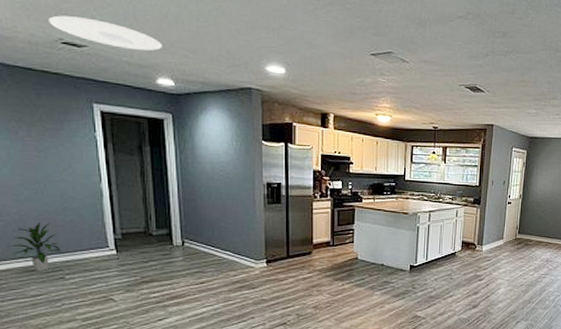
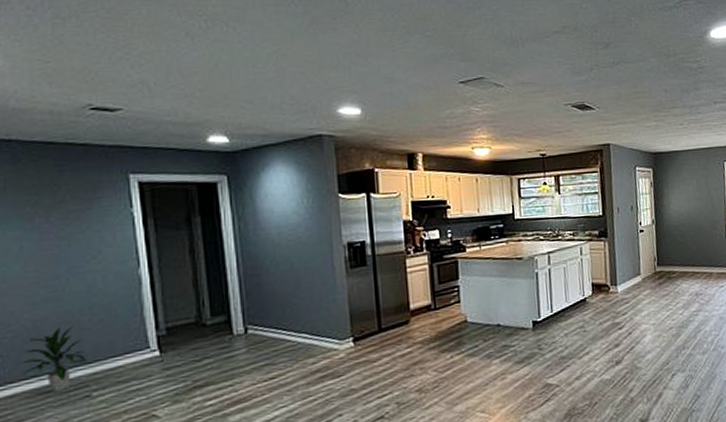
ceiling light: present [49,15,162,51] -> none [75,78,213,107]

